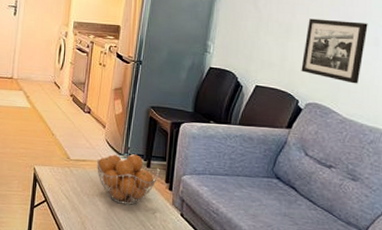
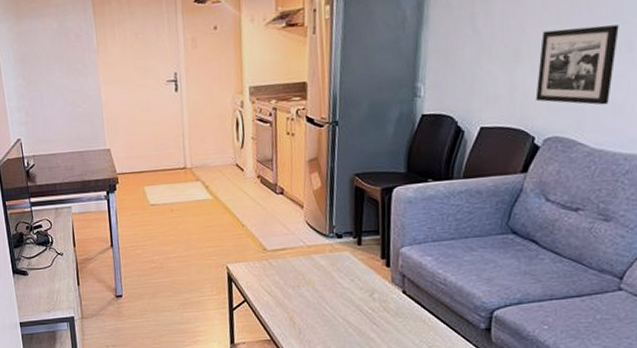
fruit basket: present [96,154,160,205] -> none [297,232,374,291]

